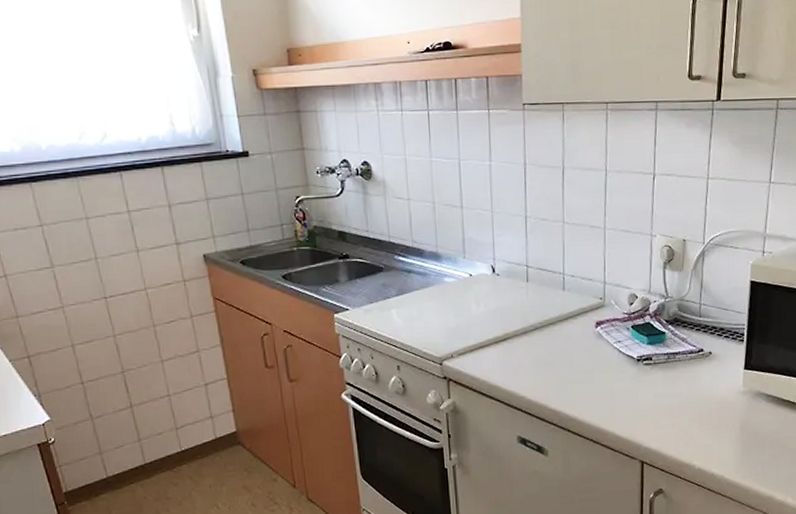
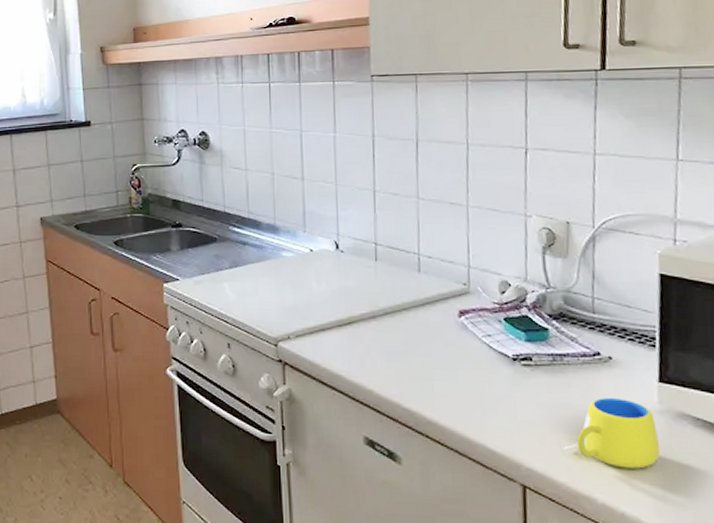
mug: none [672,384,741,440] -> present [562,397,660,469]

